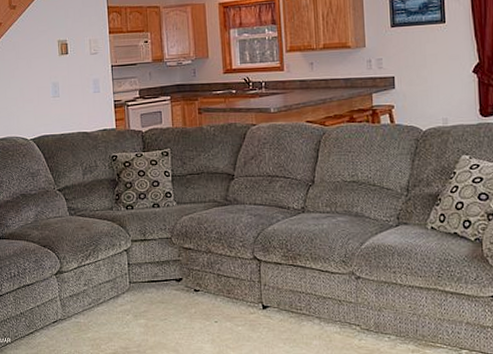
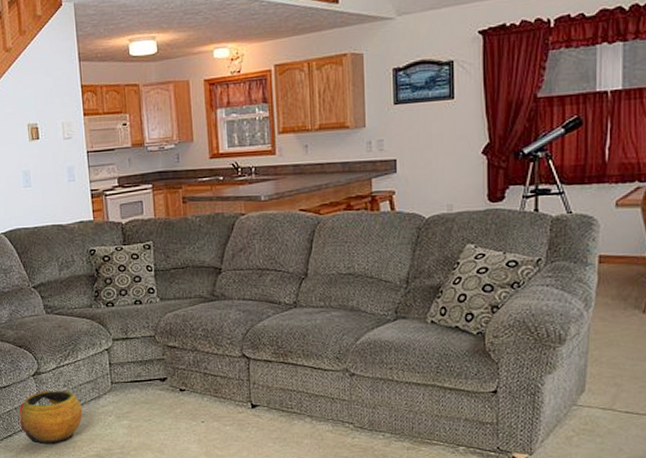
clay pot: none [41,289,102,343] -> present [19,391,83,445]

